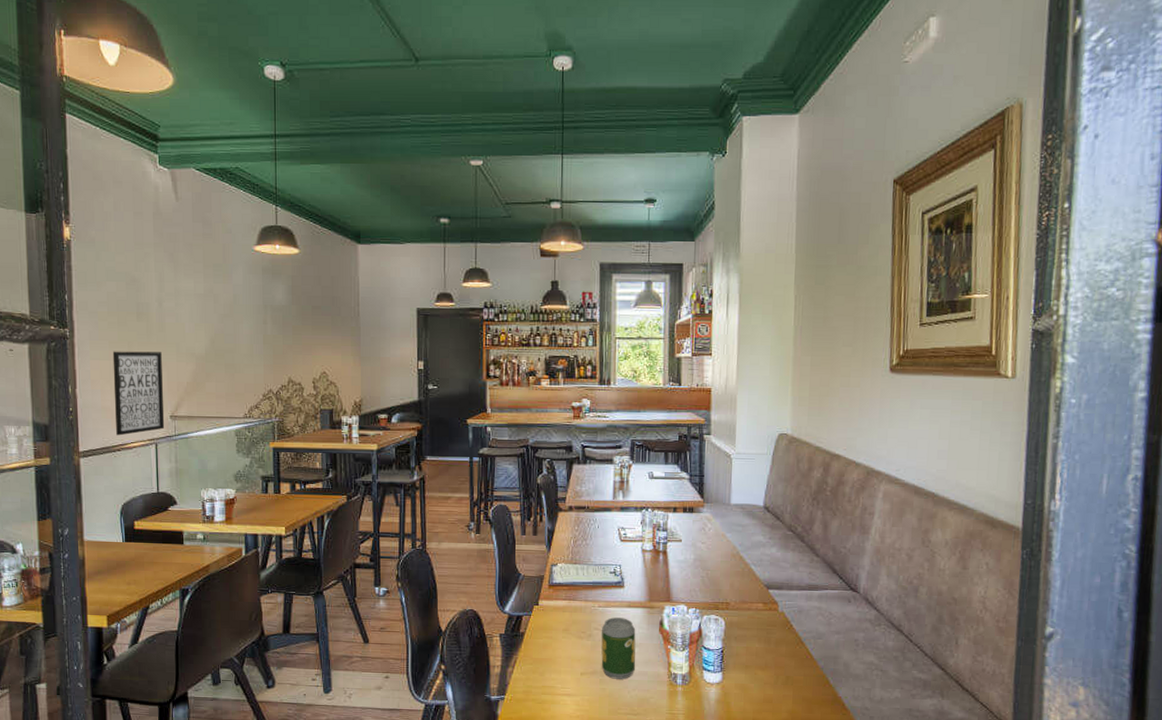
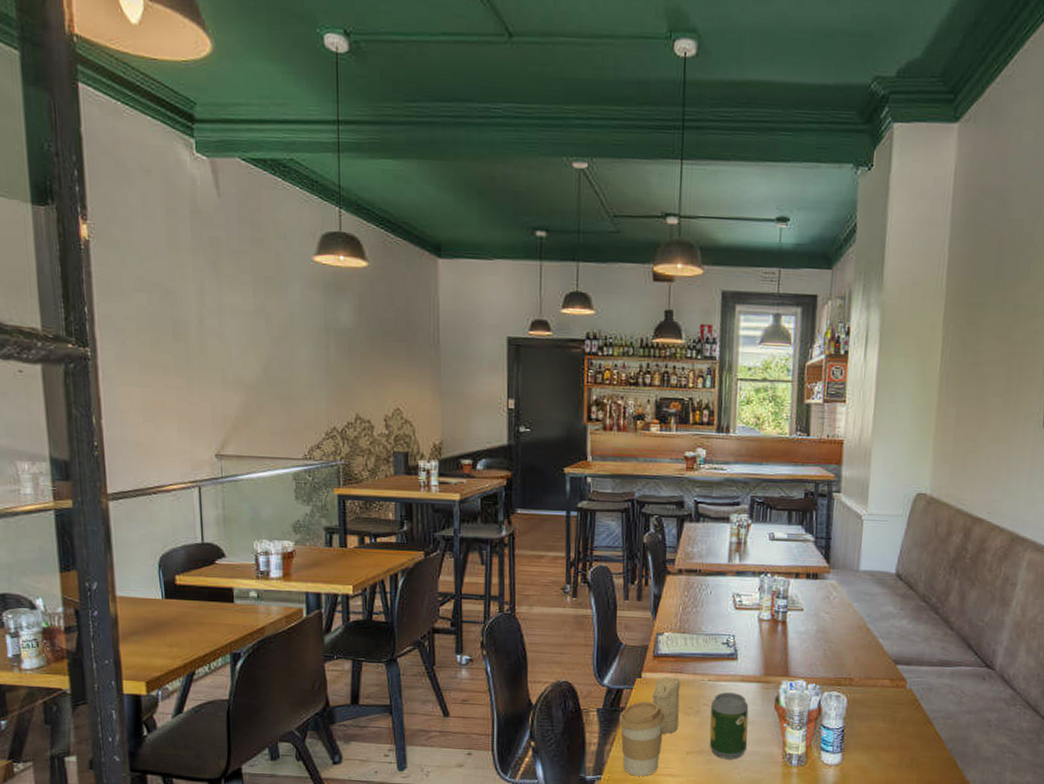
wall art: present [112,351,165,436] -> none [144,376,209,476]
coffee cup: none [520,627,561,696] -> present [619,701,665,776]
candle: none [549,604,574,657] -> present [652,677,681,734]

